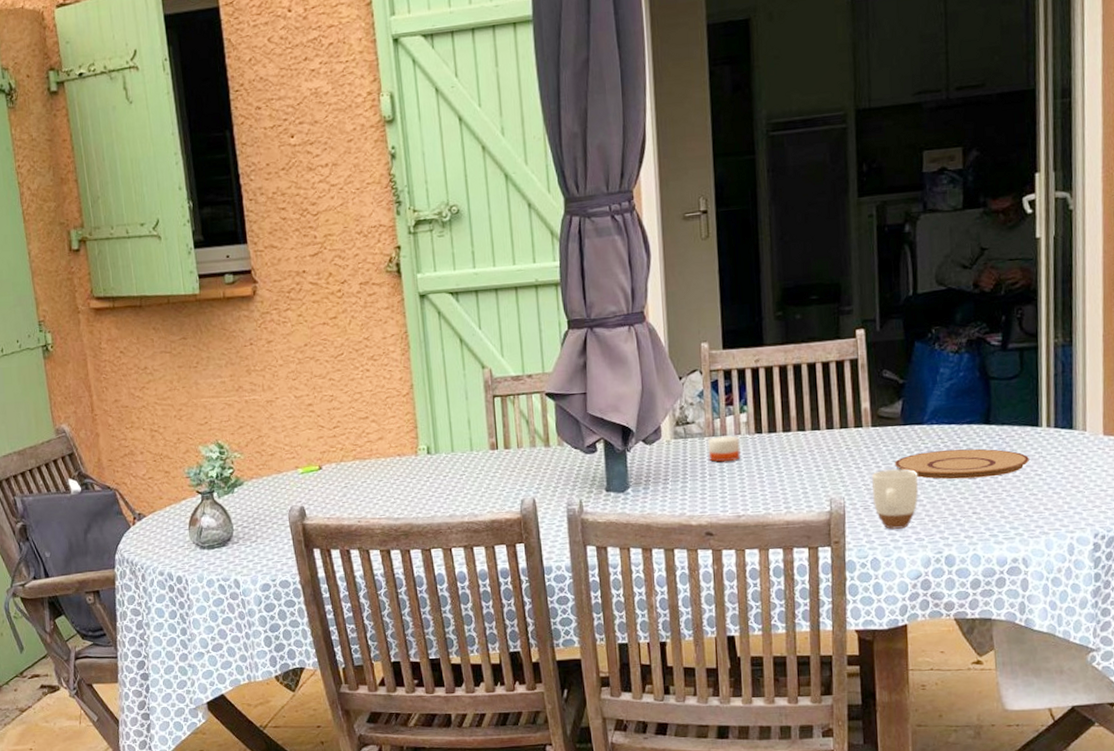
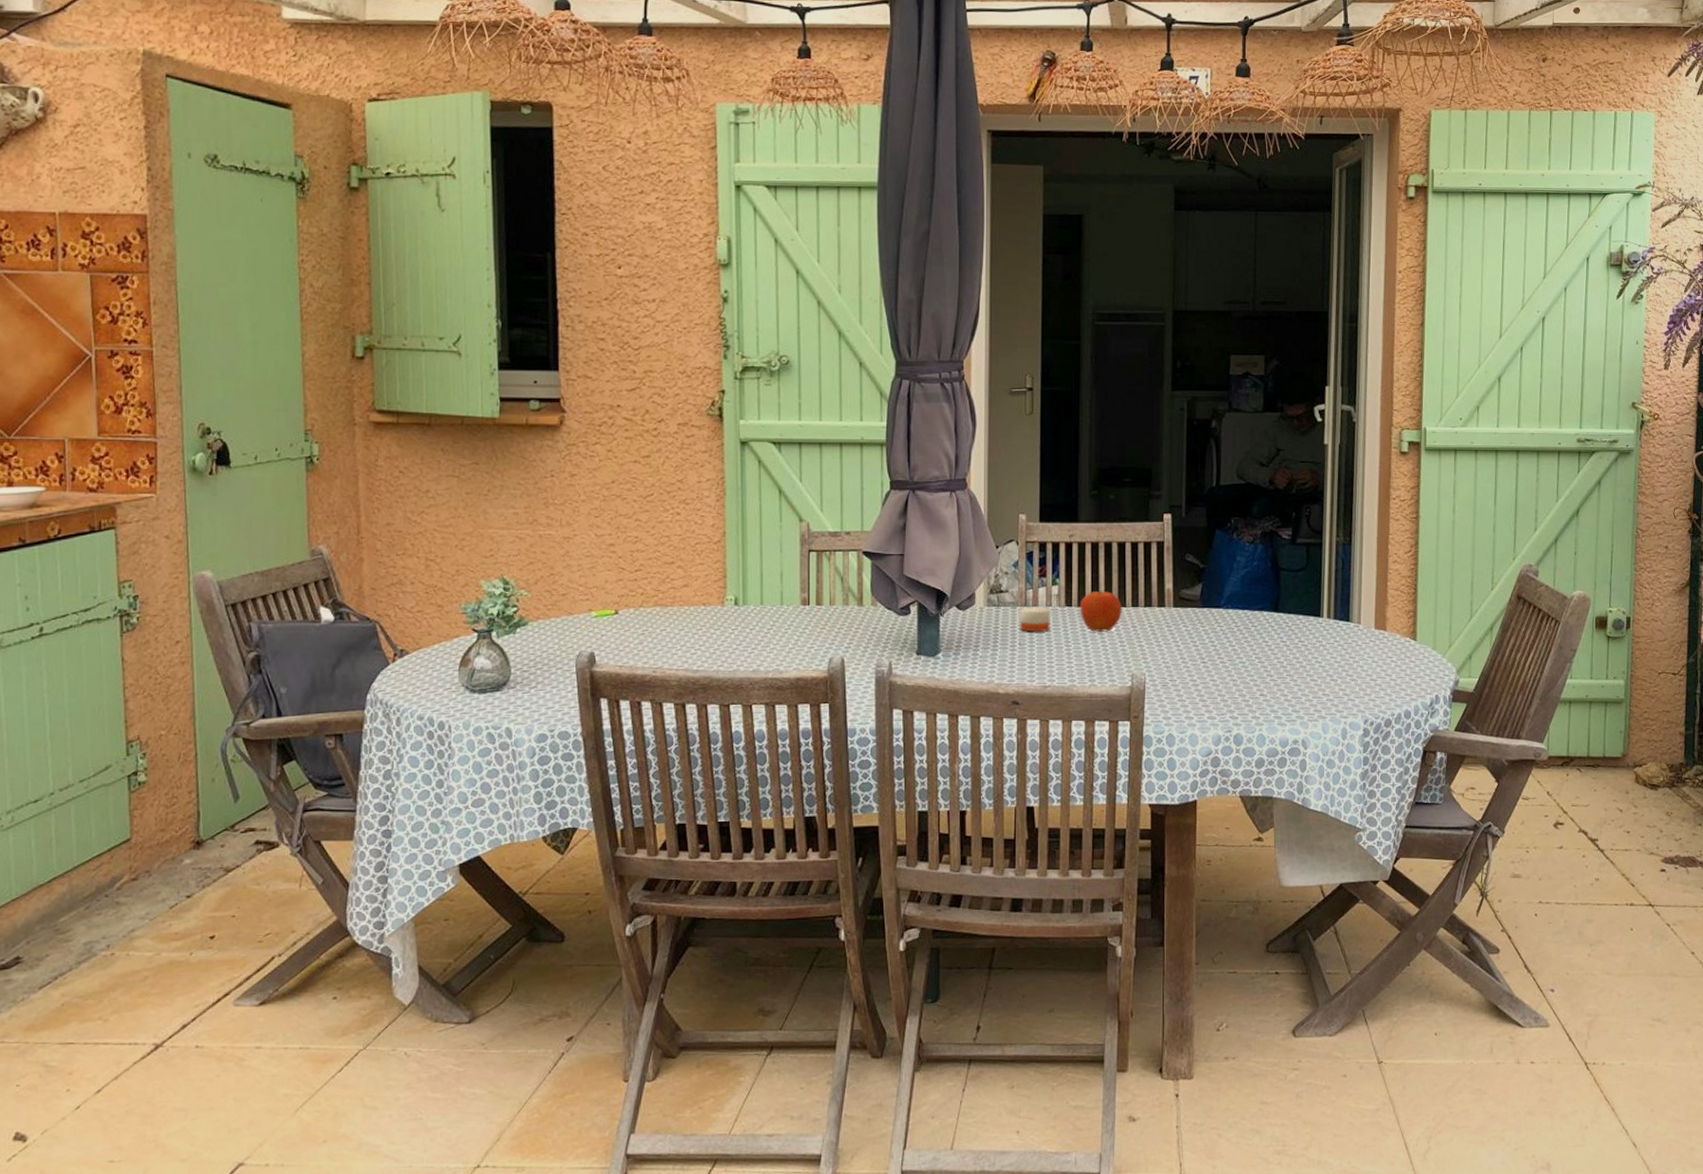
fruit: none [770,415,817,458] -> present [1079,590,1123,632]
mug: present [872,468,919,529] -> none [1171,648,1213,707]
plate: present [895,448,1029,480] -> none [1193,633,1311,662]

